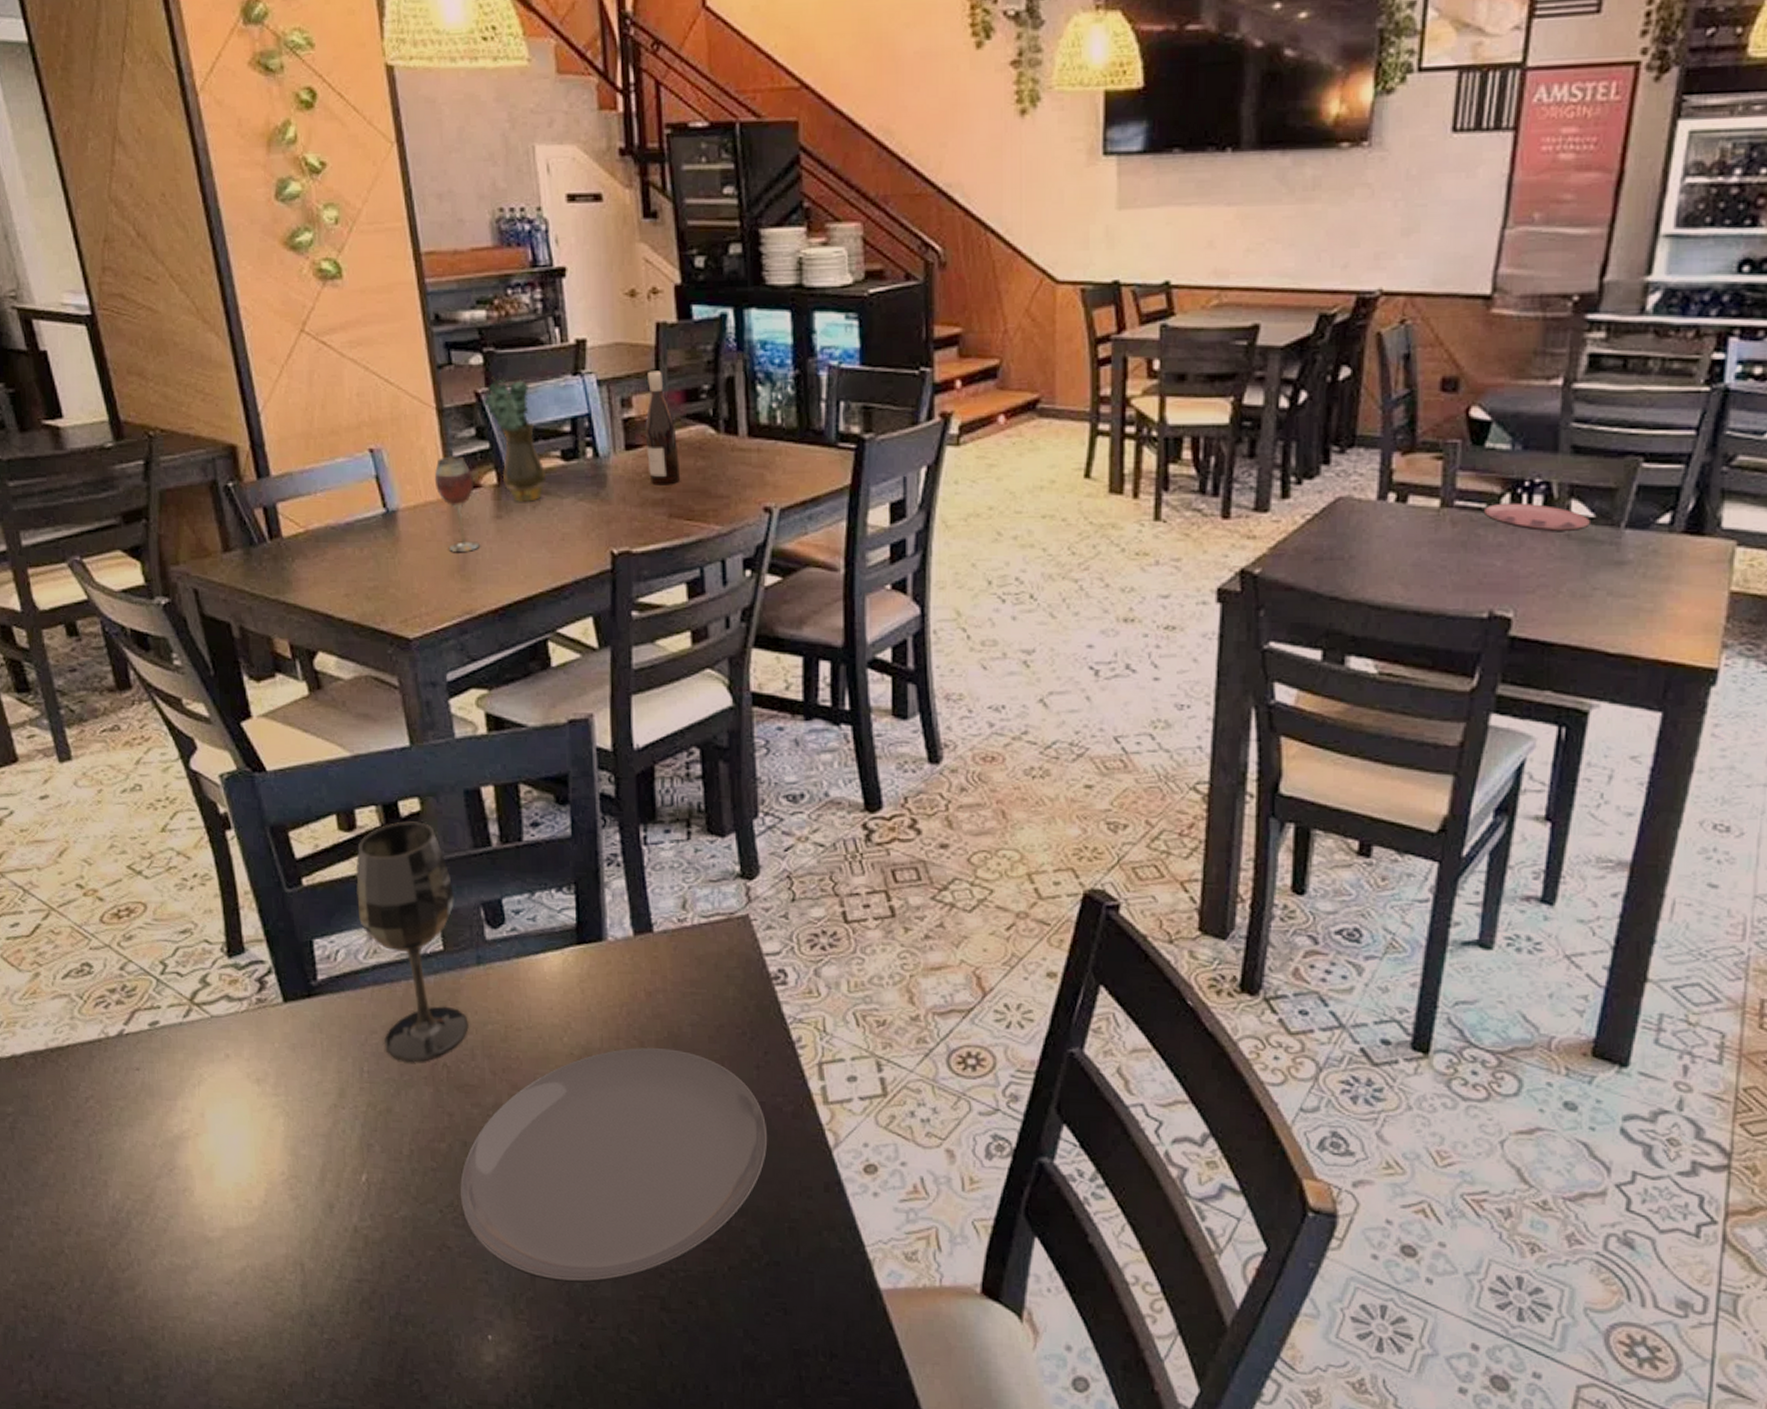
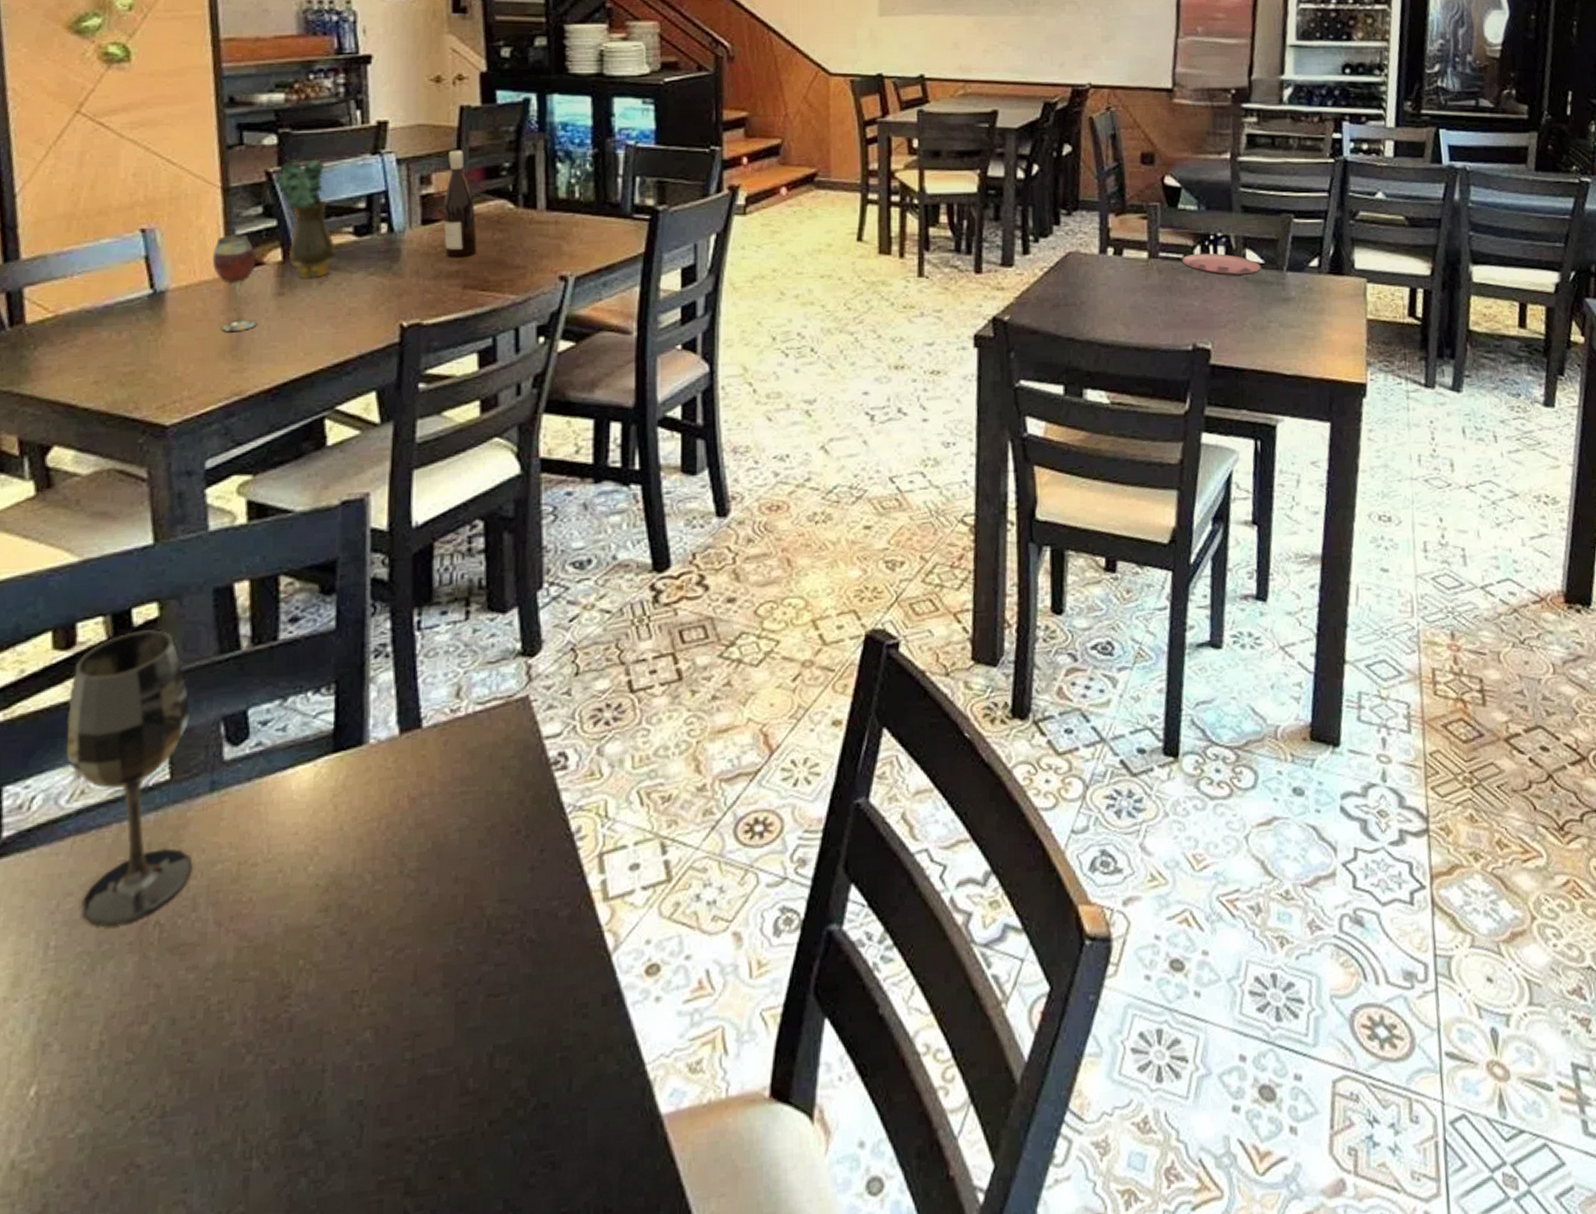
plate: present [460,1048,768,1284] -> none [161,862,540,1186]

